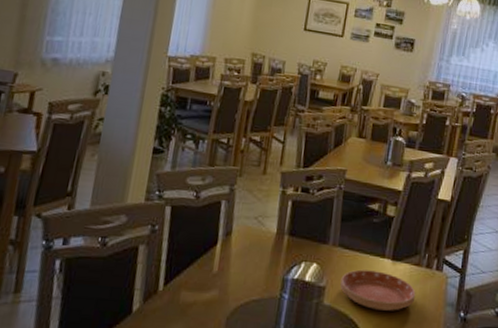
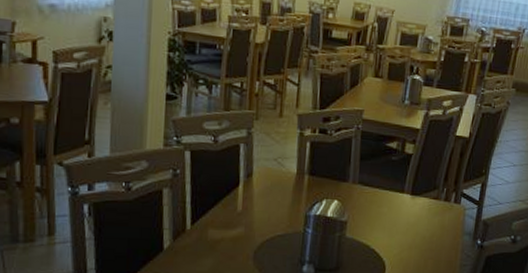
saucer: present [340,269,416,311] -> none [361,204,435,241]

